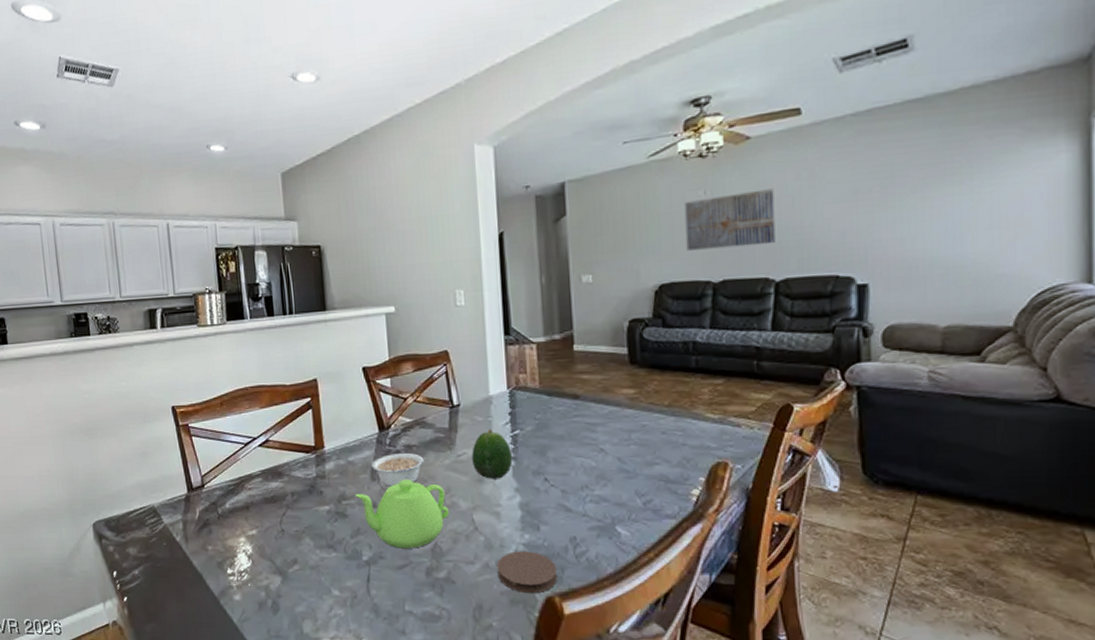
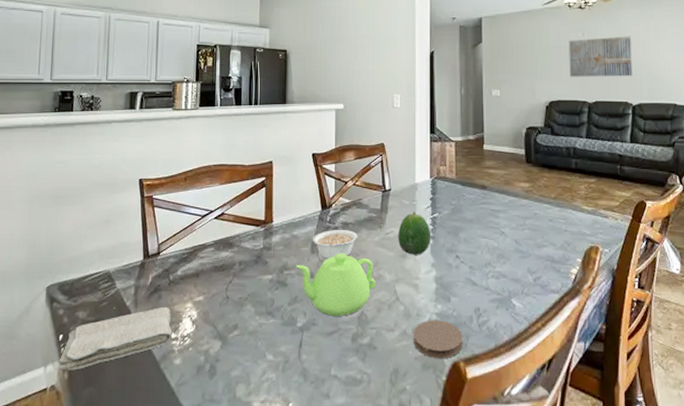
washcloth: none [117,541,229,607] -> present [59,306,173,371]

